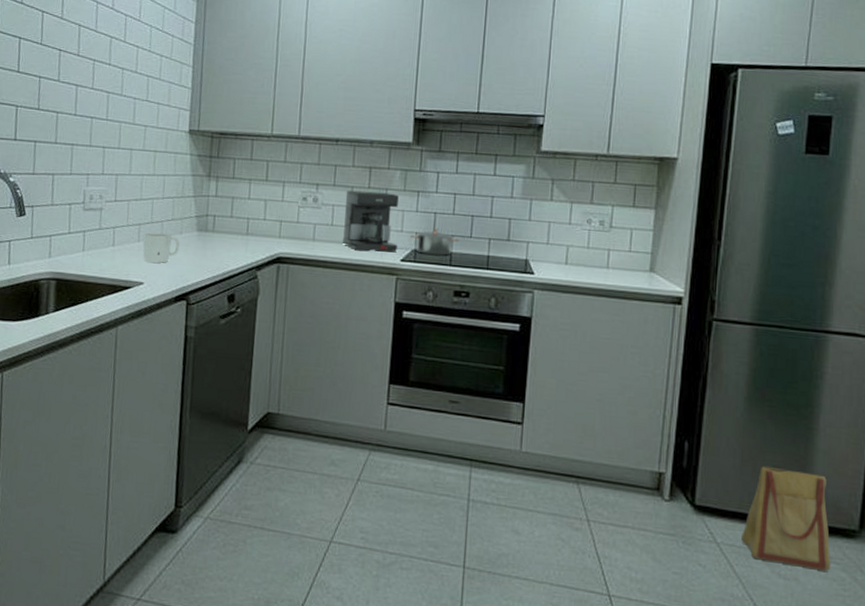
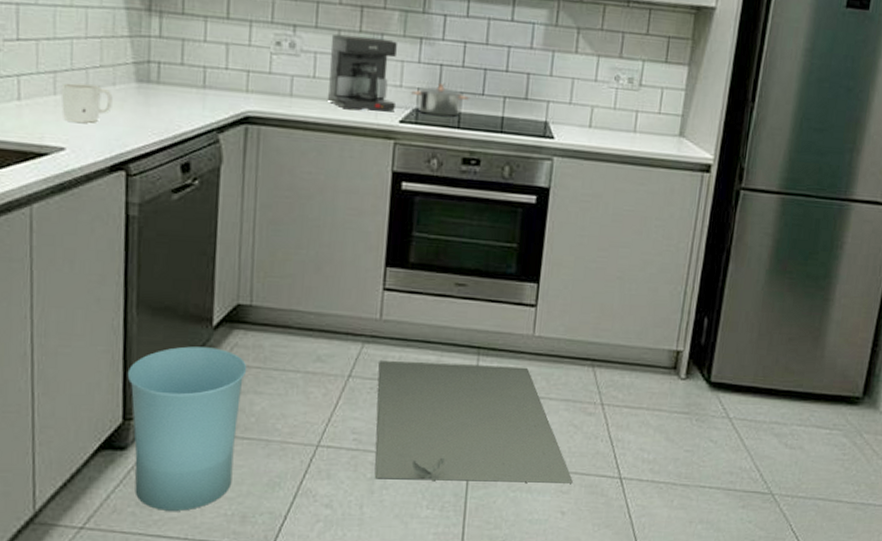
waste bin: none [180,446,274,592] -> present [127,346,247,511]
door mat: none [379,467,562,597] -> present [374,361,573,483]
shopping bag: present [741,466,831,571] -> none [753,339,837,438]

